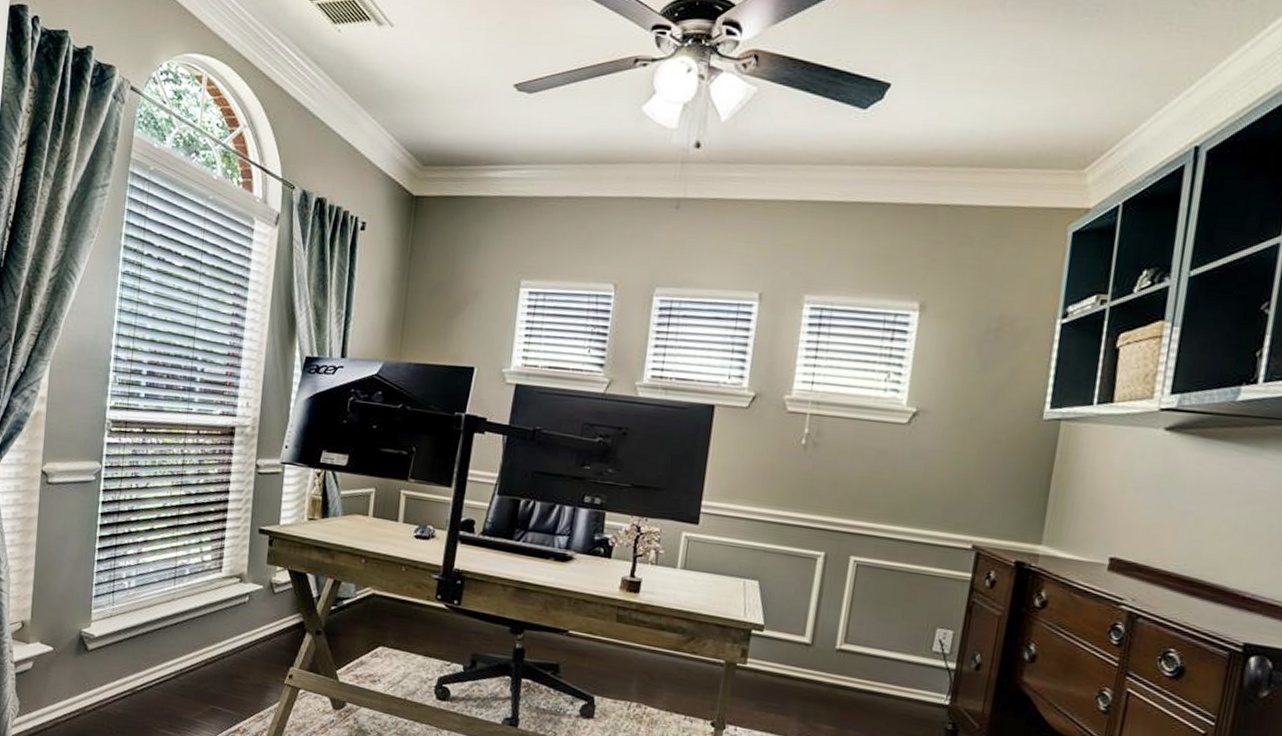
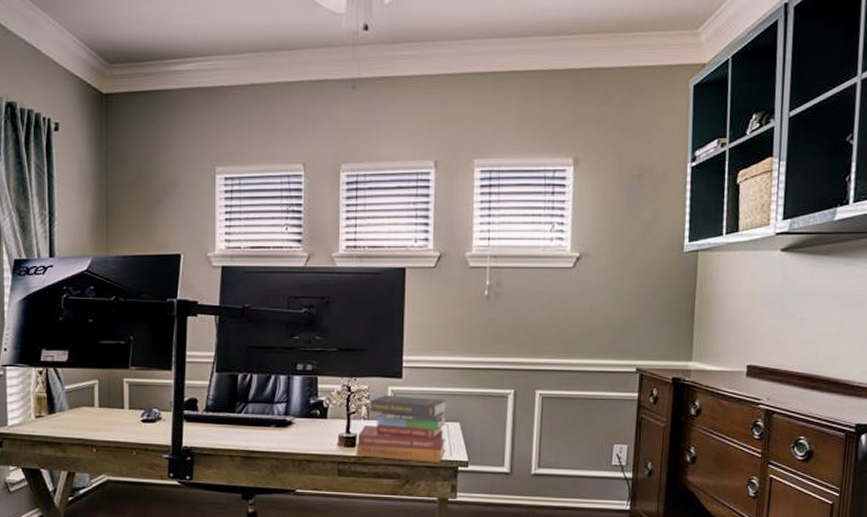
books: none [638,541,747,623] -> present [356,395,448,463]

